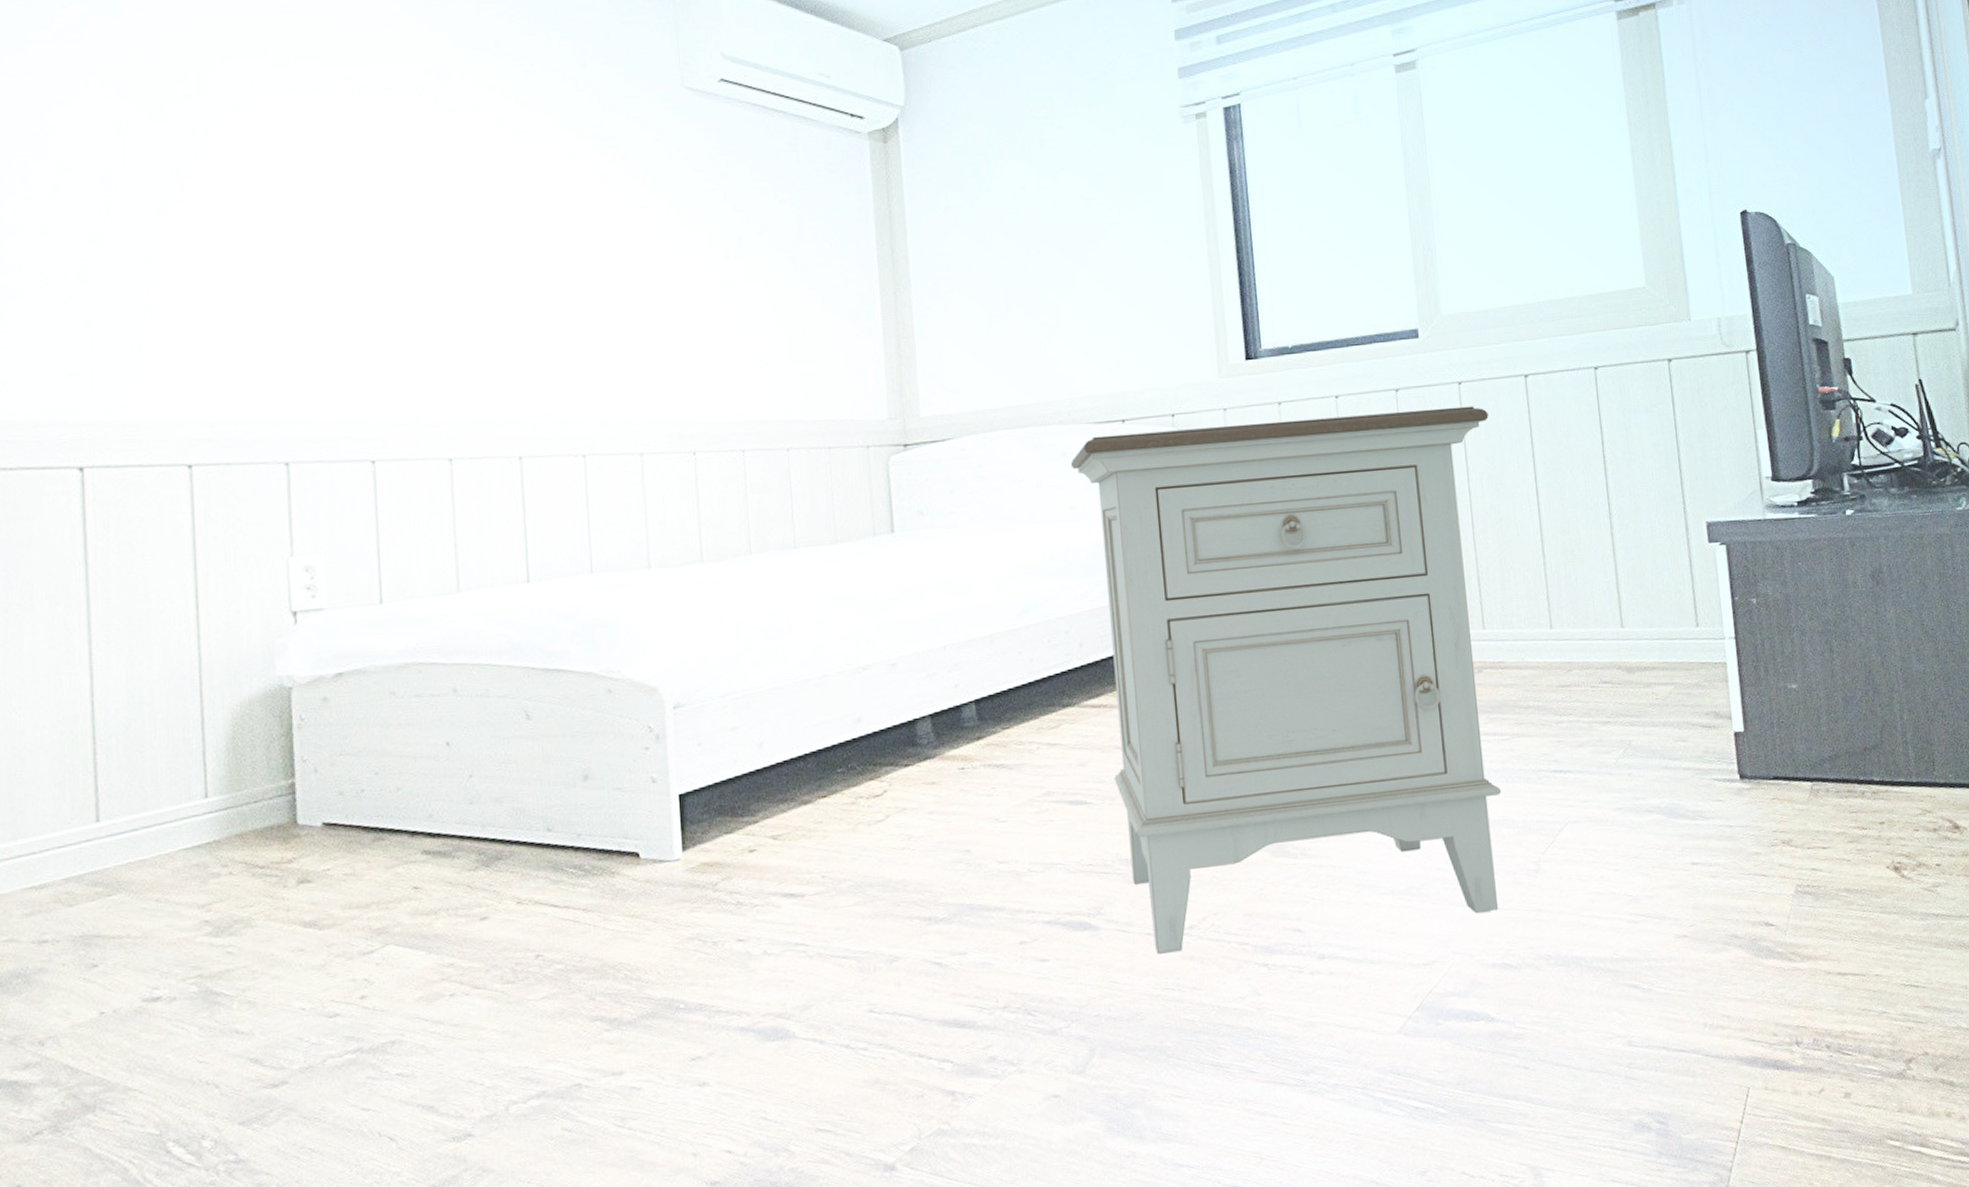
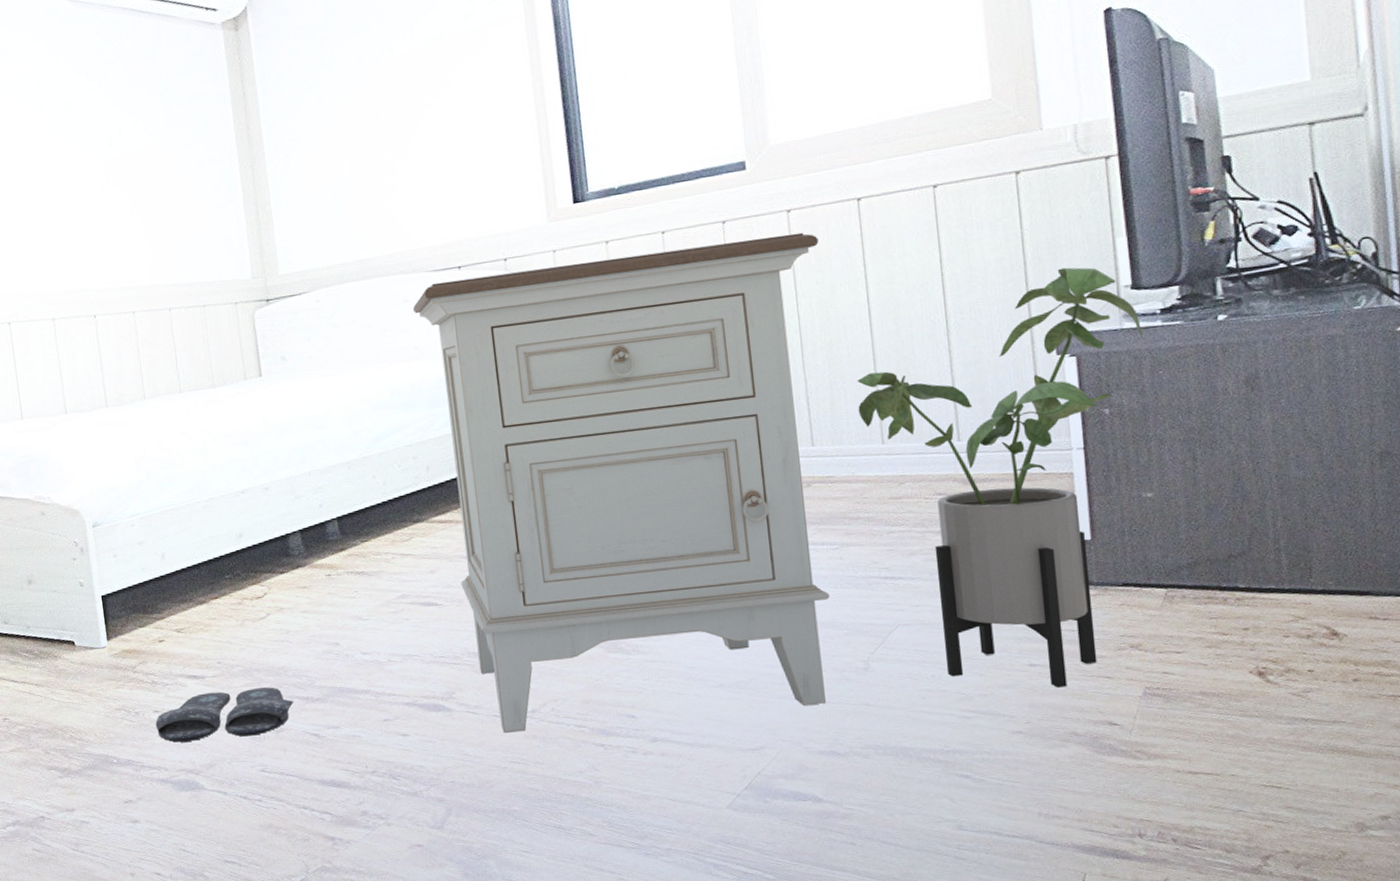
slippers: none [738,905,913,979] -> present [155,687,294,743]
house plant: none [1526,456,1784,887] -> present [857,267,1144,688]

